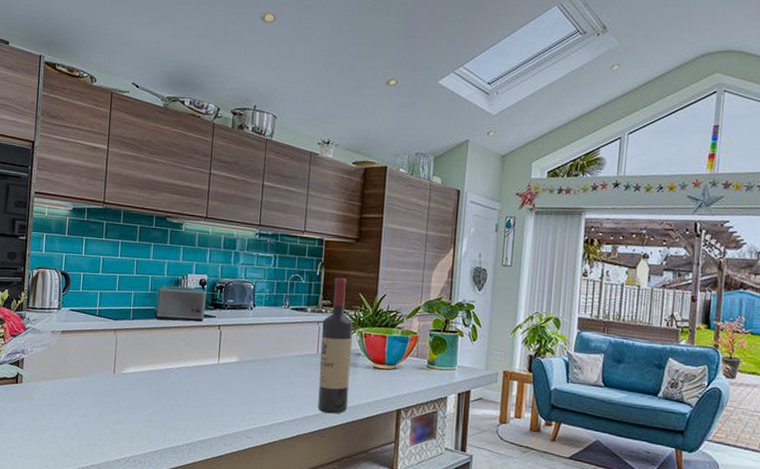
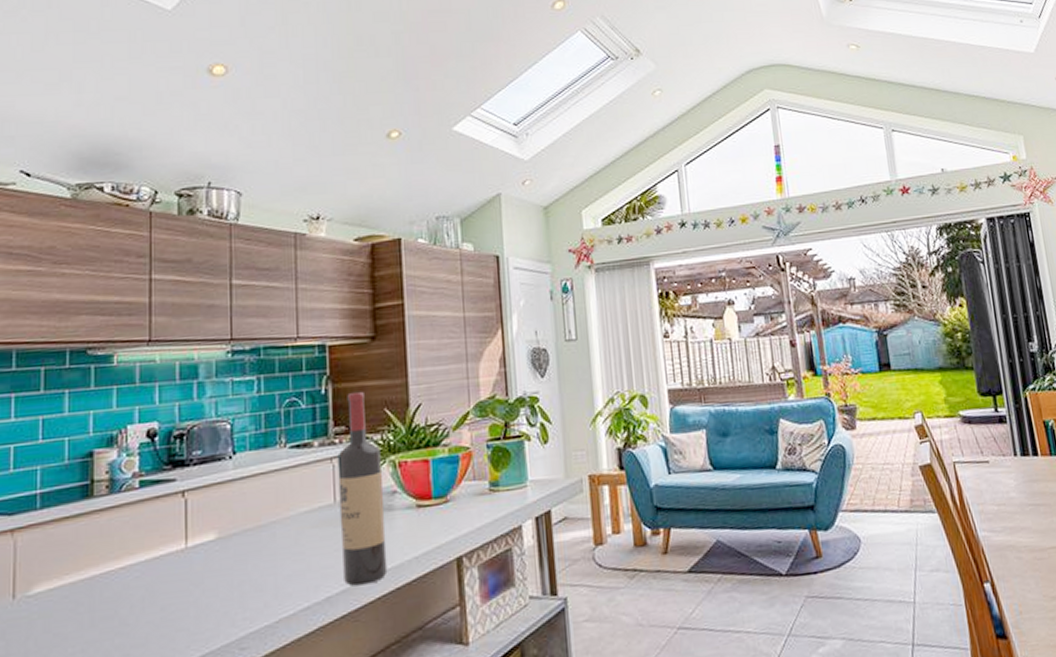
toaster: present [153,284,207,323] -> none [75,442,161,502]

